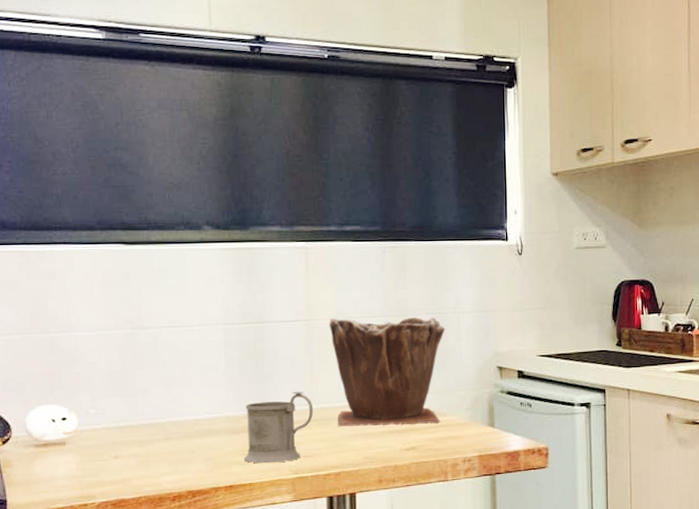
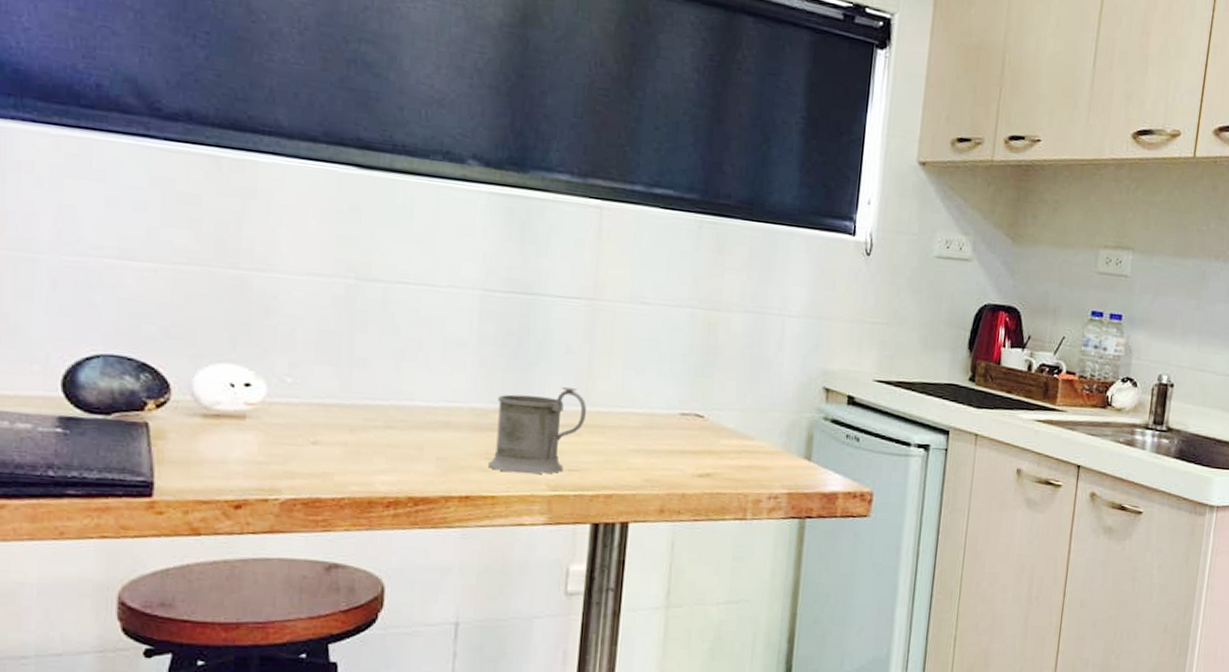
plant pot: present [329,317,445,426] -> none [616,300,766,449]

